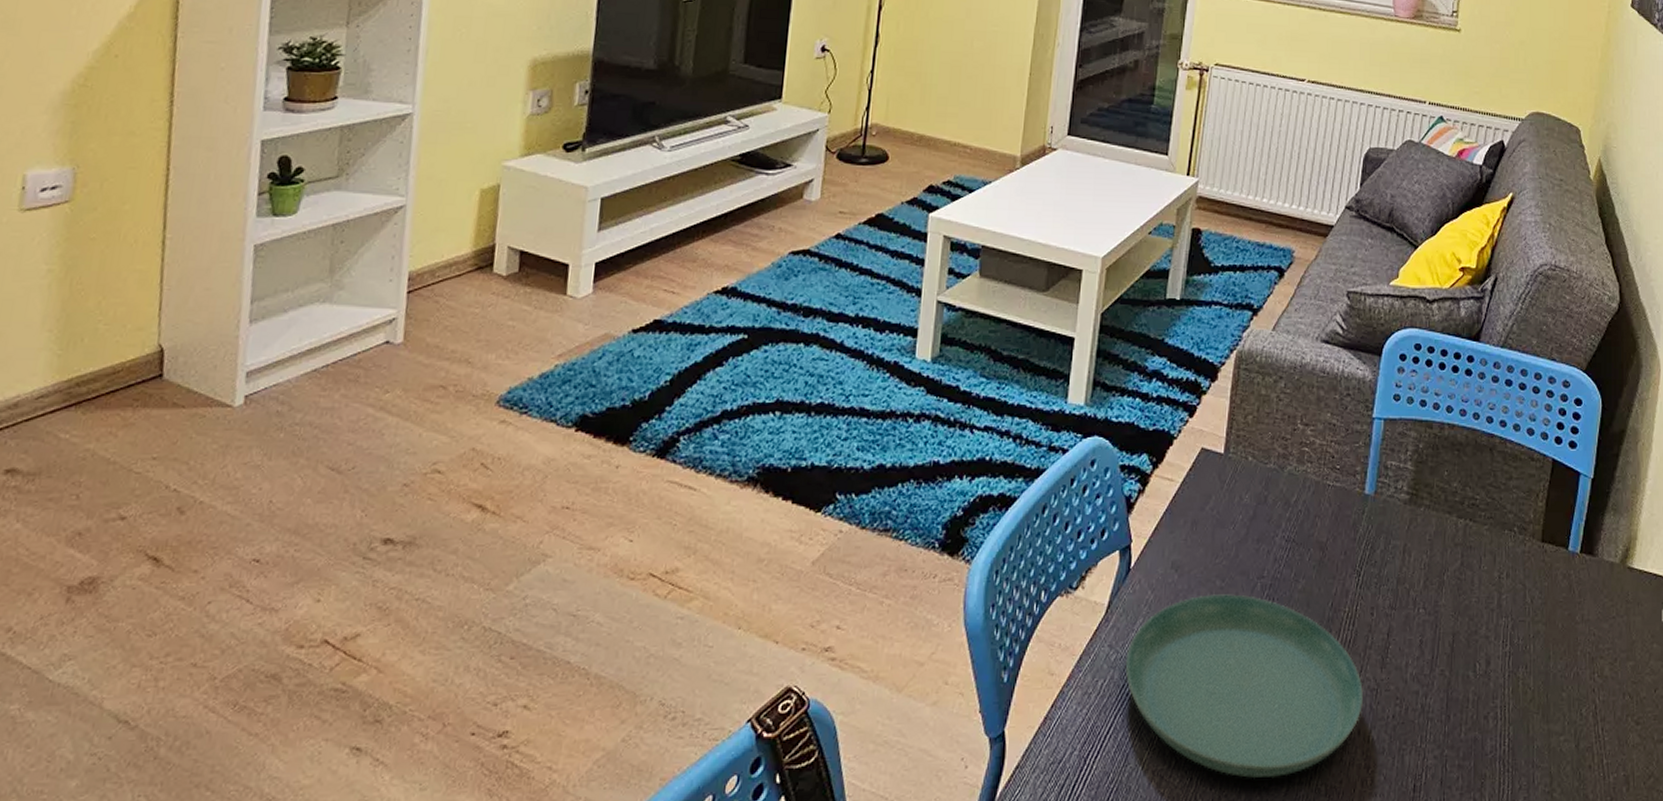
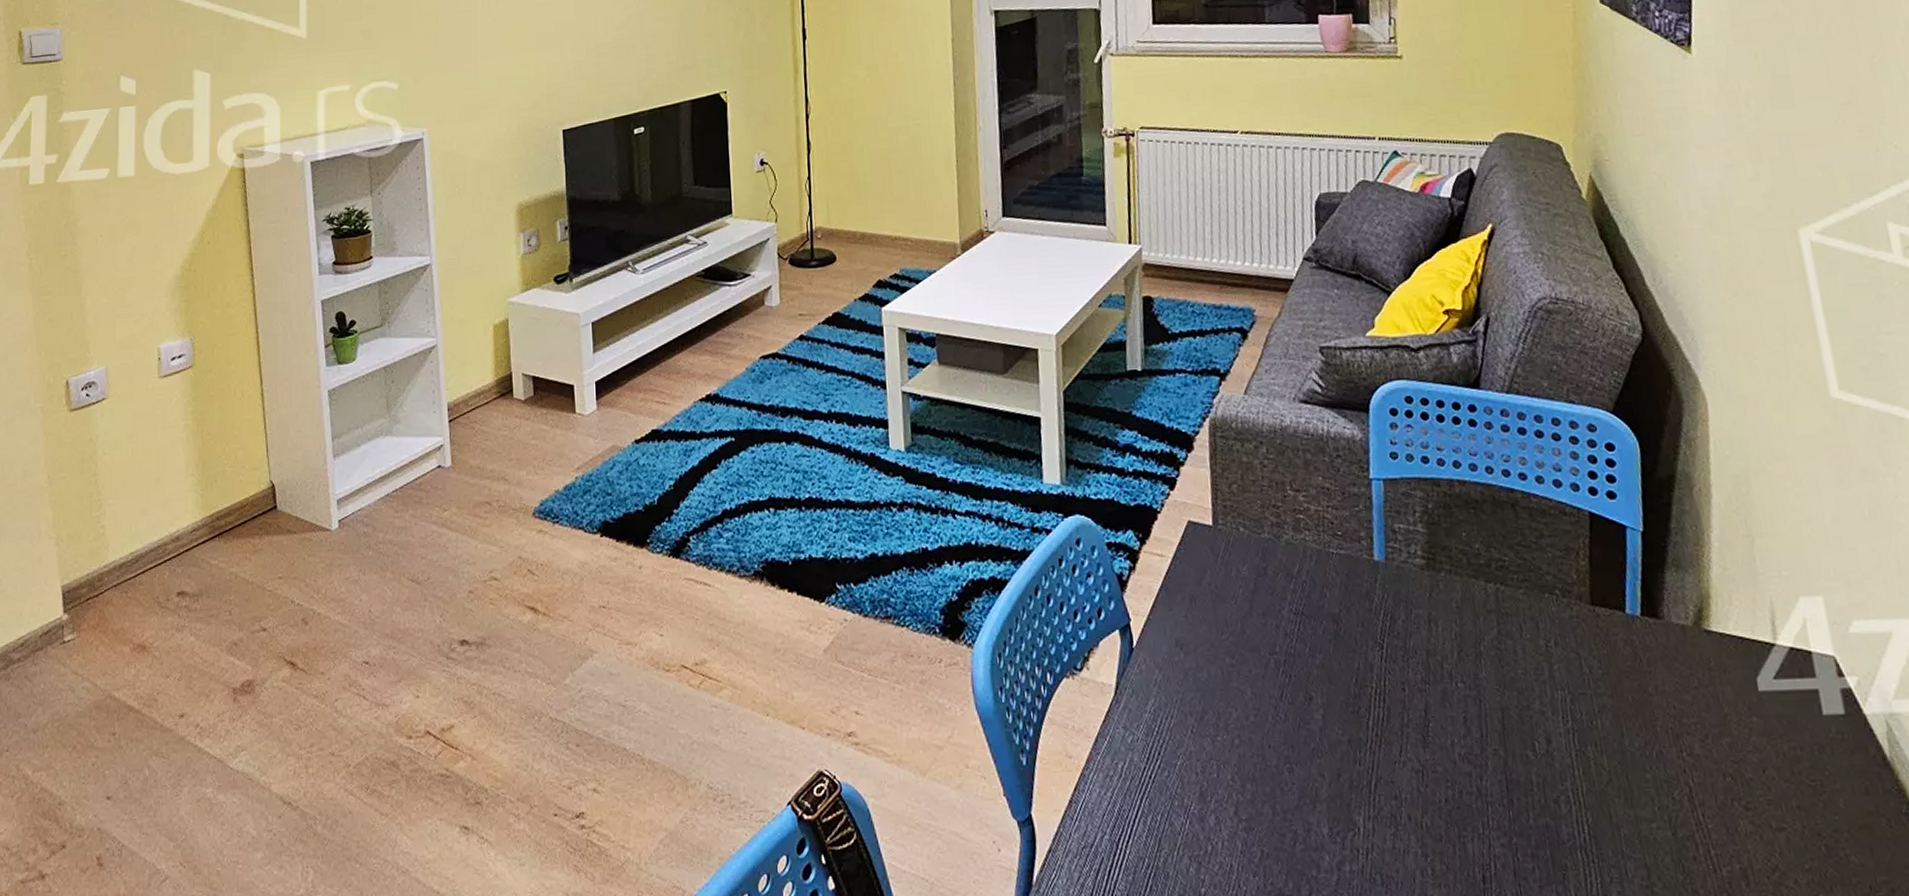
saucer: present [1125,594,1363,779] -> none [1143,671,1409,867]

